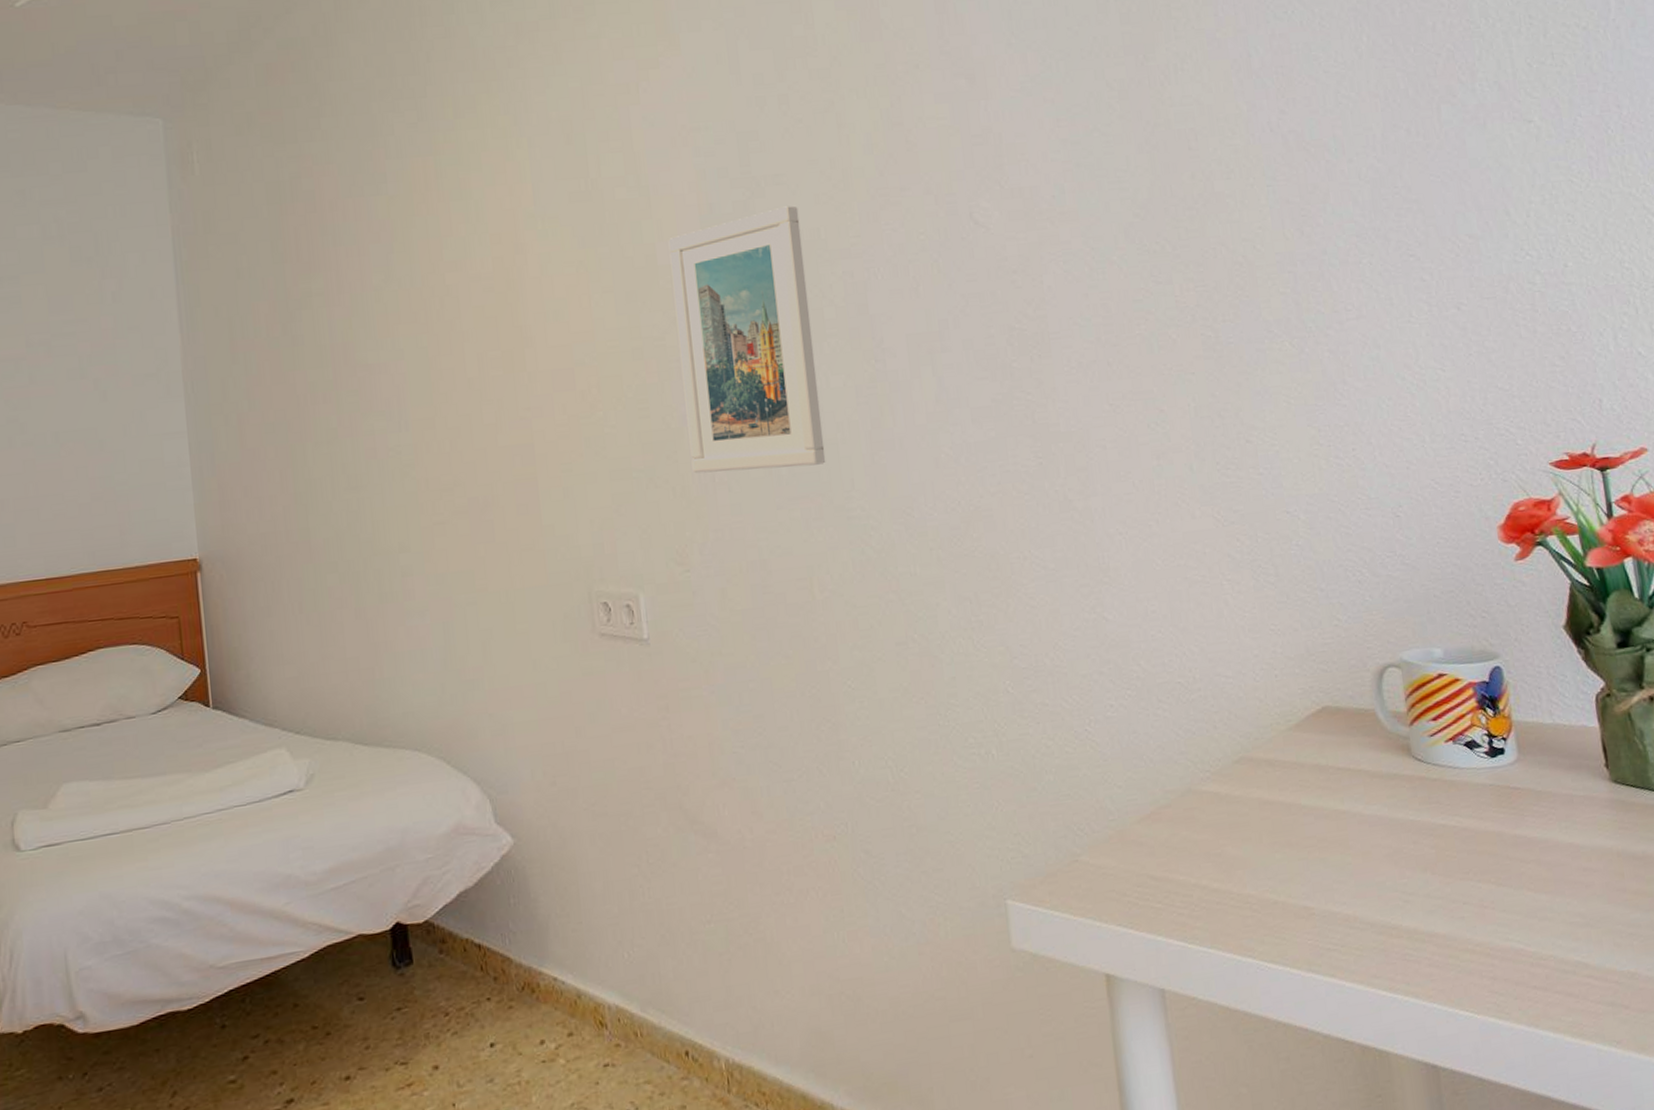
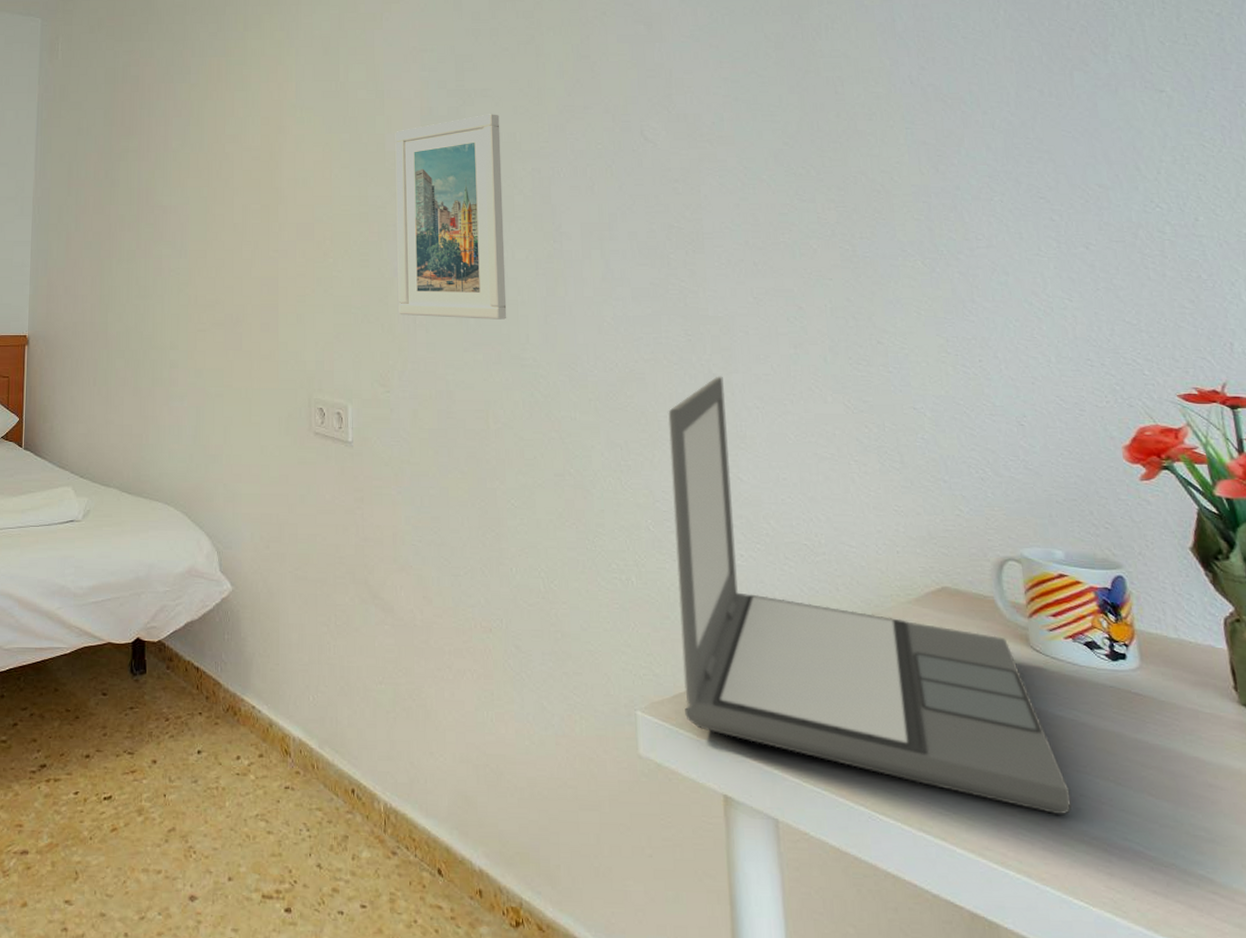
laptop: none [1021,501,1456,929] -> present [668,376,1072,815]

